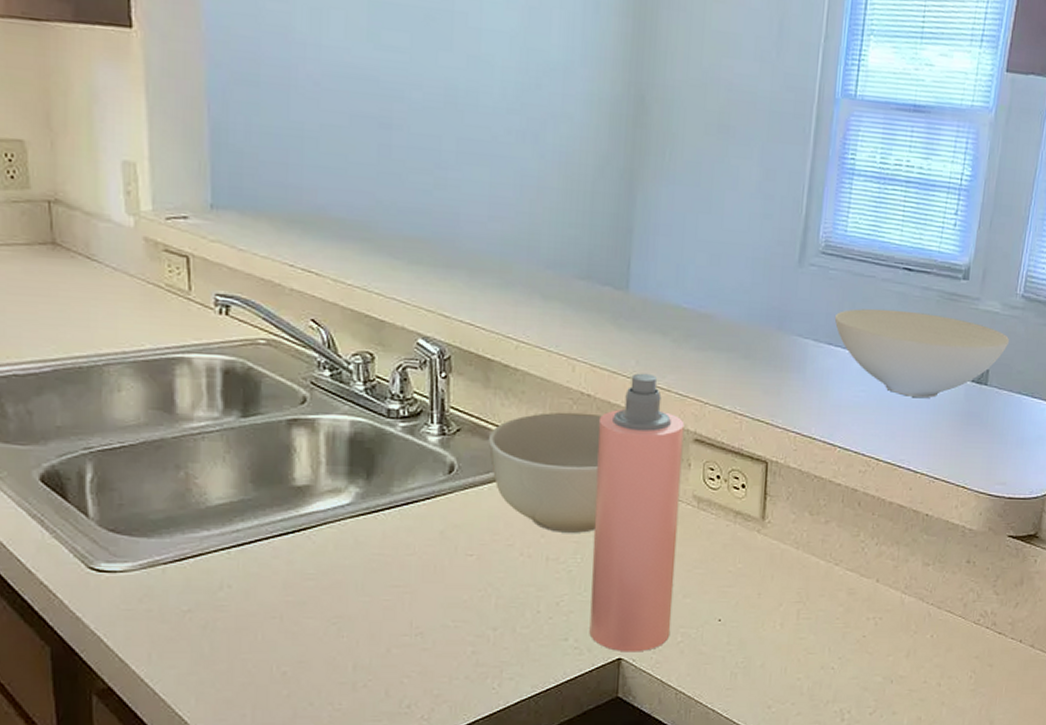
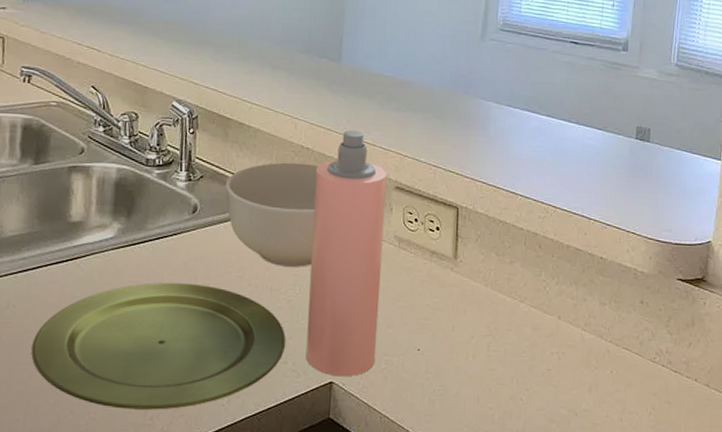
plate: none [256,554,566,697] -> present [31,282,286,410]
bowl: present [834,308,1010,398] -> none [512,76,668,153]

